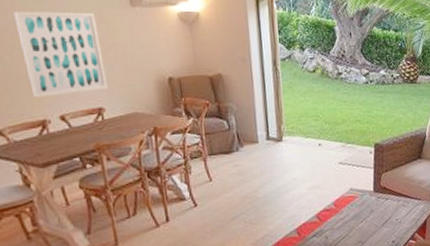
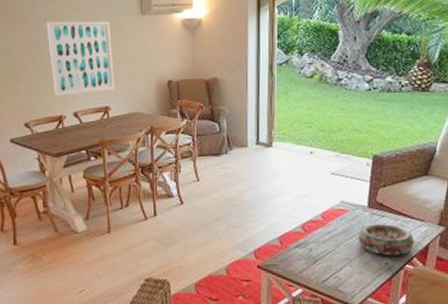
decorative bowl: none [367,205,415,235] -> present [358,224,415,256]

